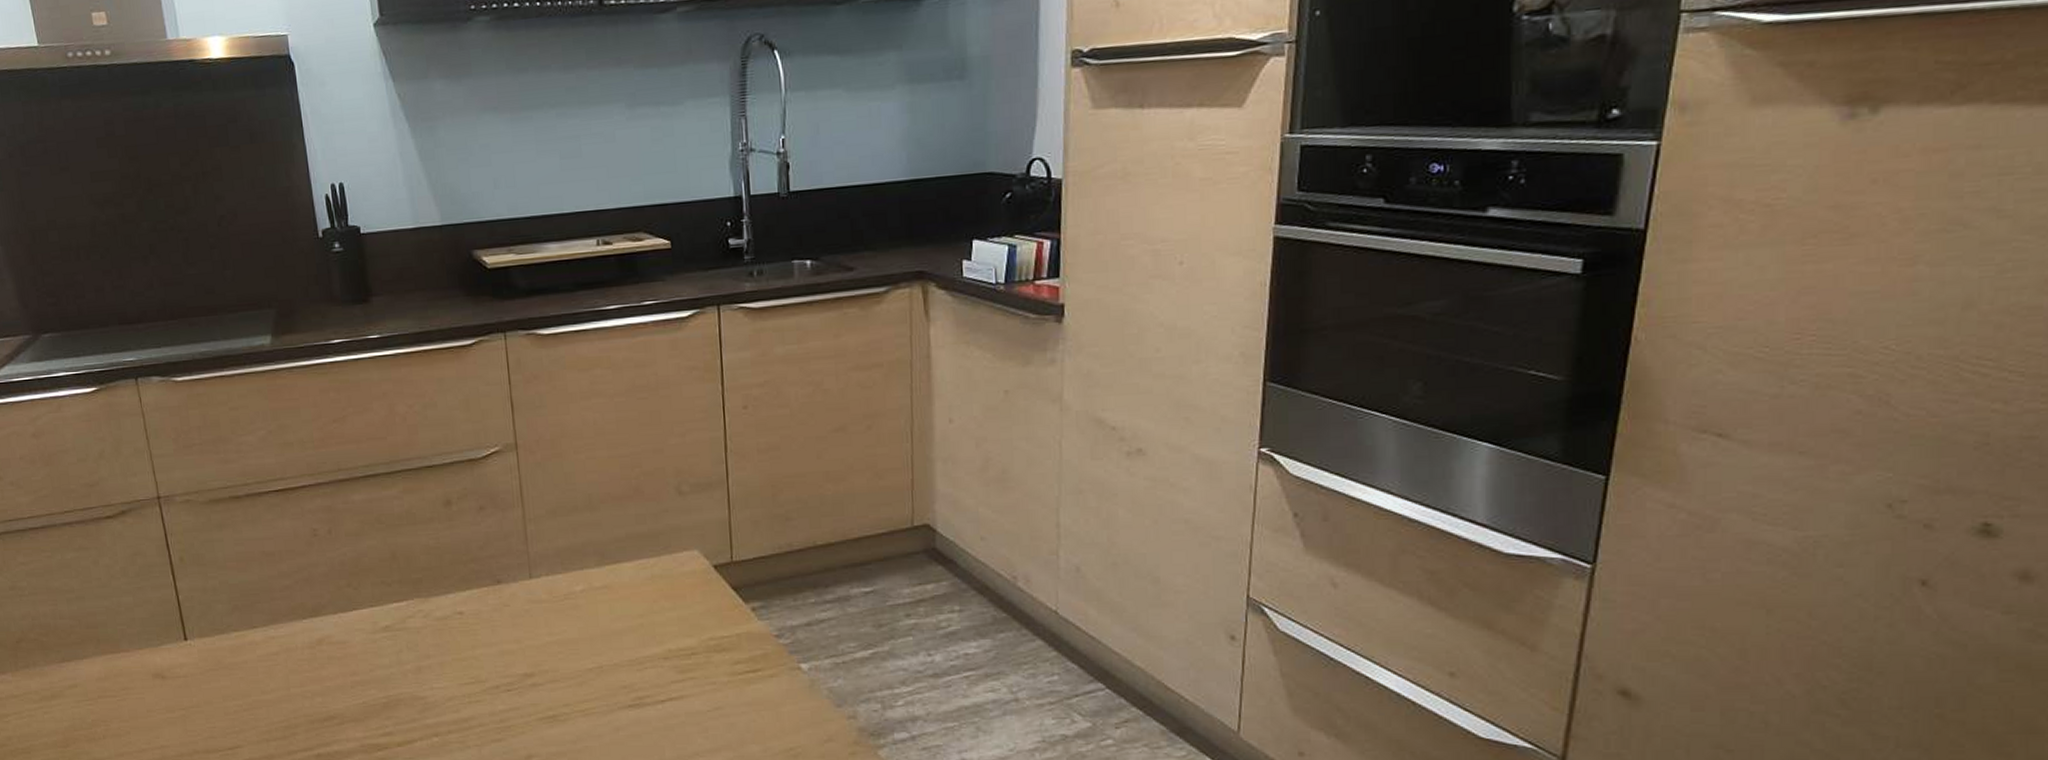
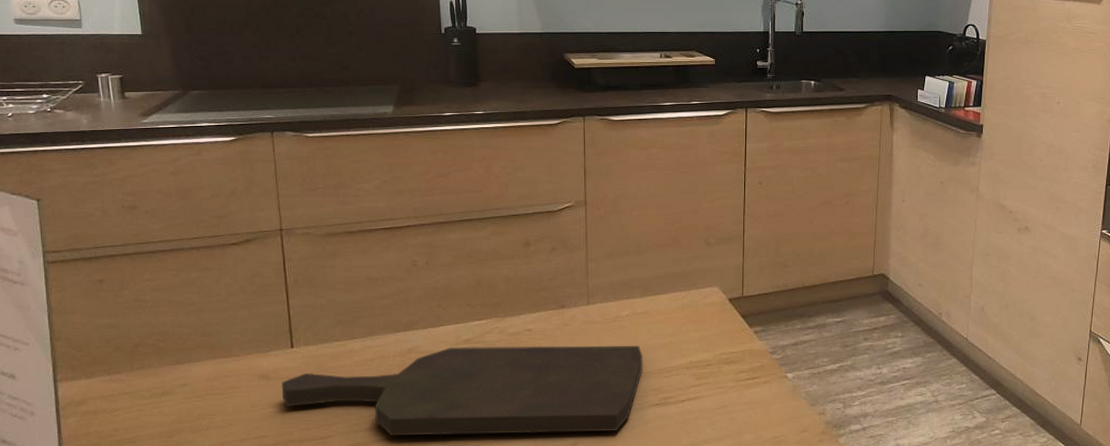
cutting board: none [178,630,608,747] -> present [281,345,643,436]

